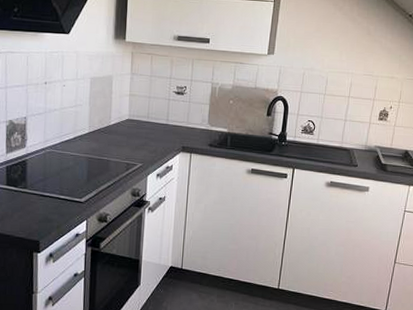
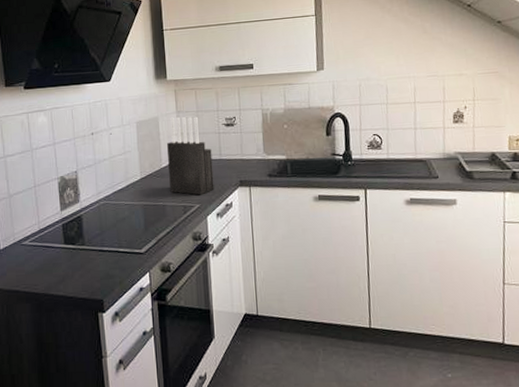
knife block: none [116,78,160,155] -> present [167,116,214,196]

